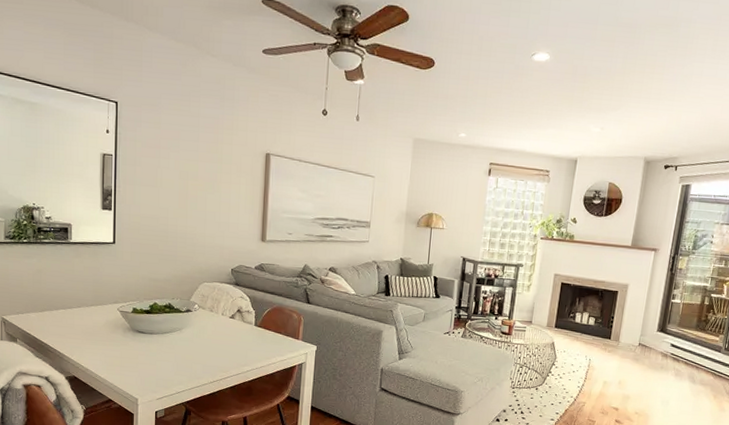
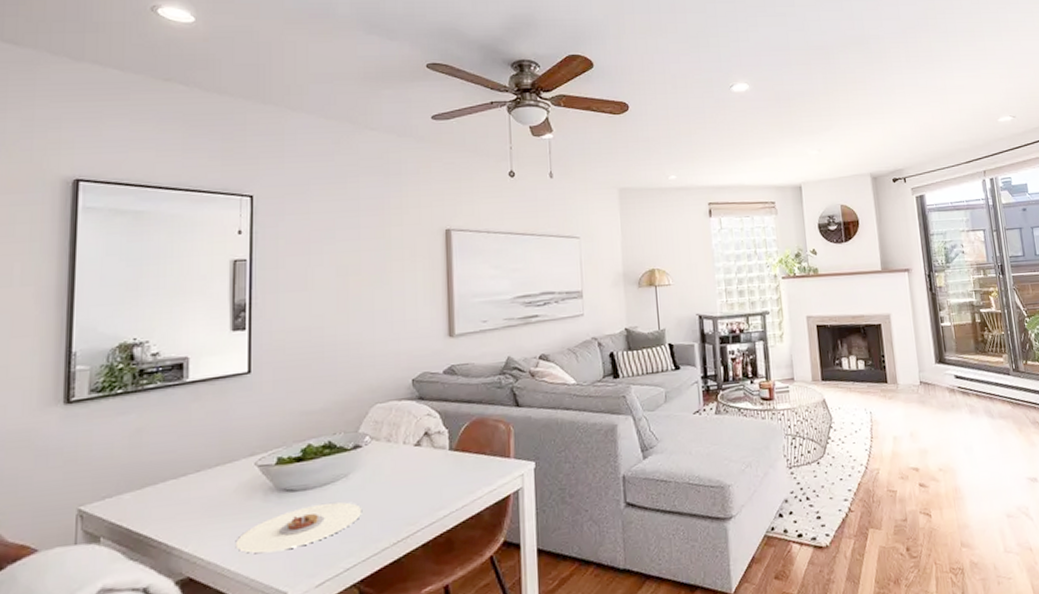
plate: none [104,345,191,372] -> present [235,502,363,554]

